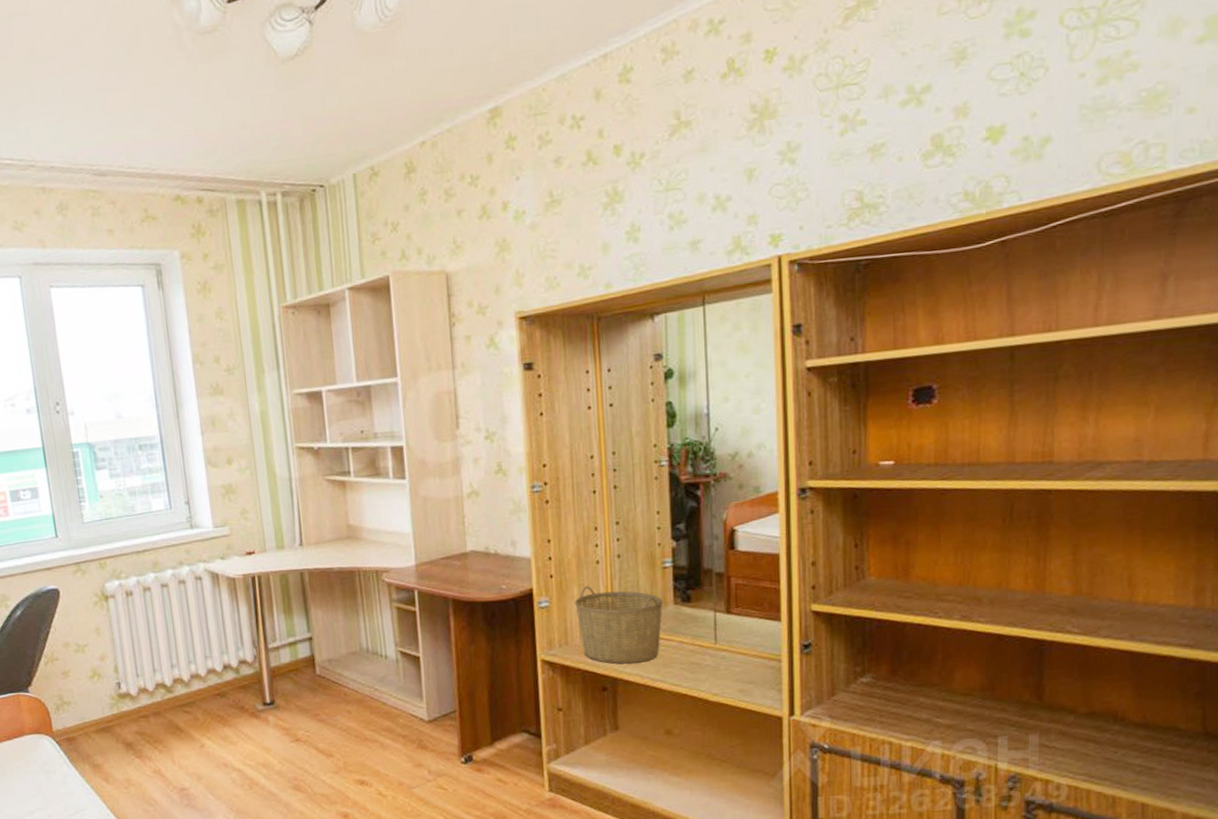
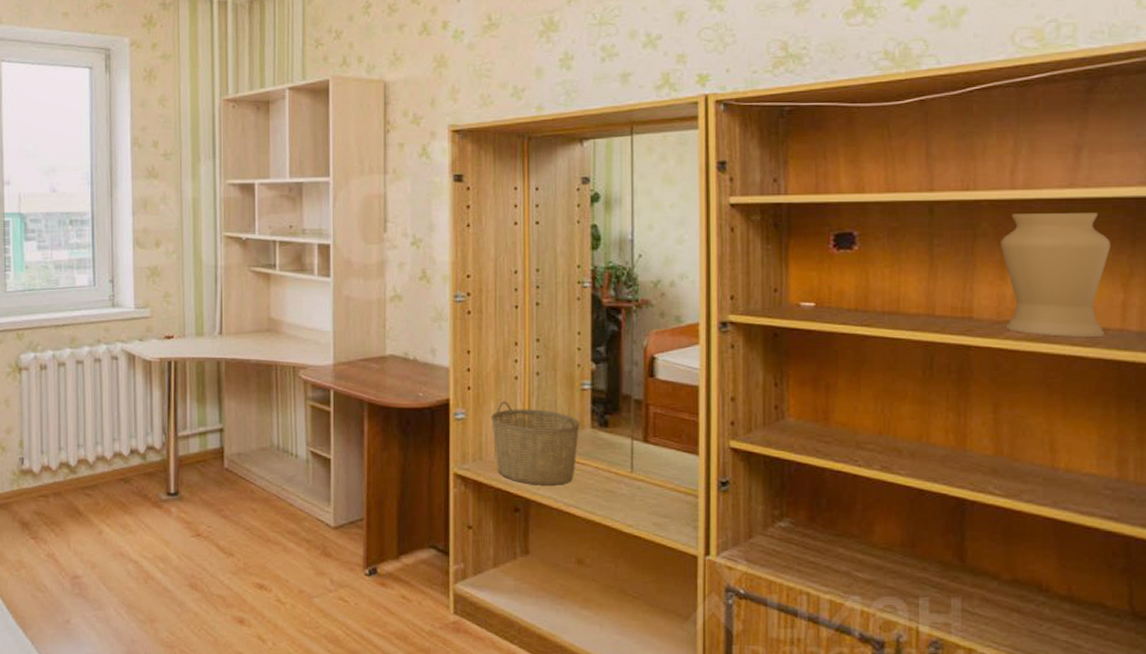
decorative vase: none [1083,343,1195,473] -> present [1001,213,1111,337]

